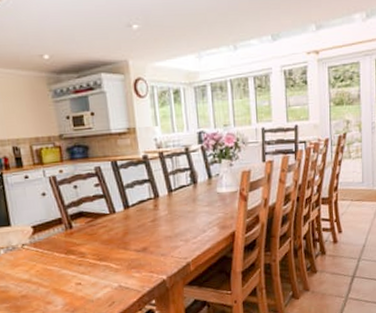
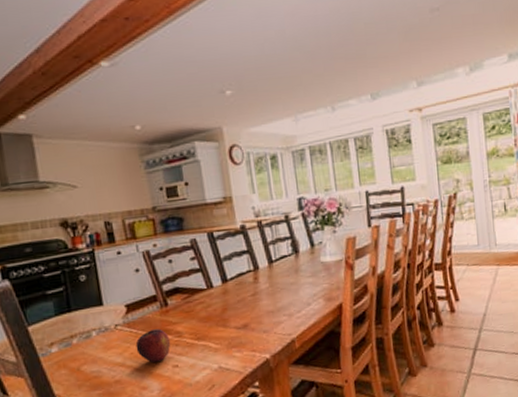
fruit: none [41,249,75,280] -> present [135,329,171,363]

